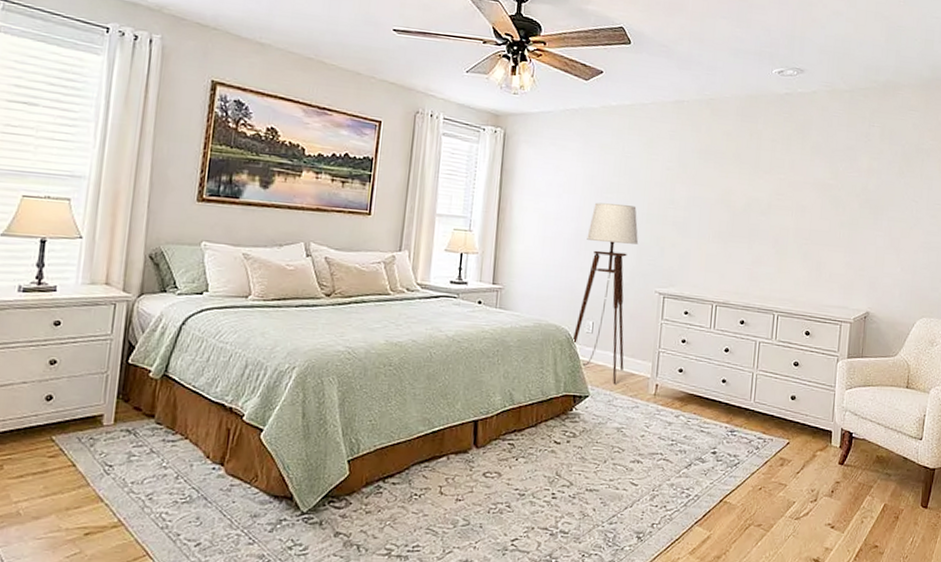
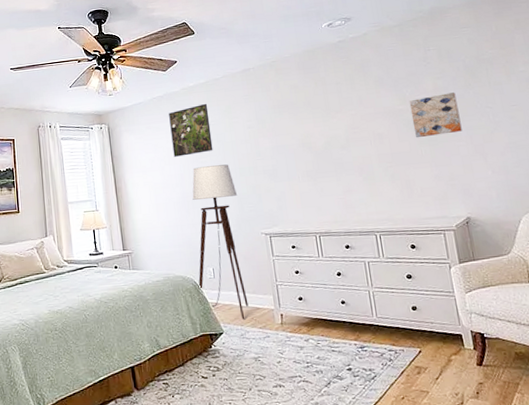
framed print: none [575,129,628,187] -> present [169,103,213,157]
wall art: none [837,176,887,221] -> present [409,92,462,138]

